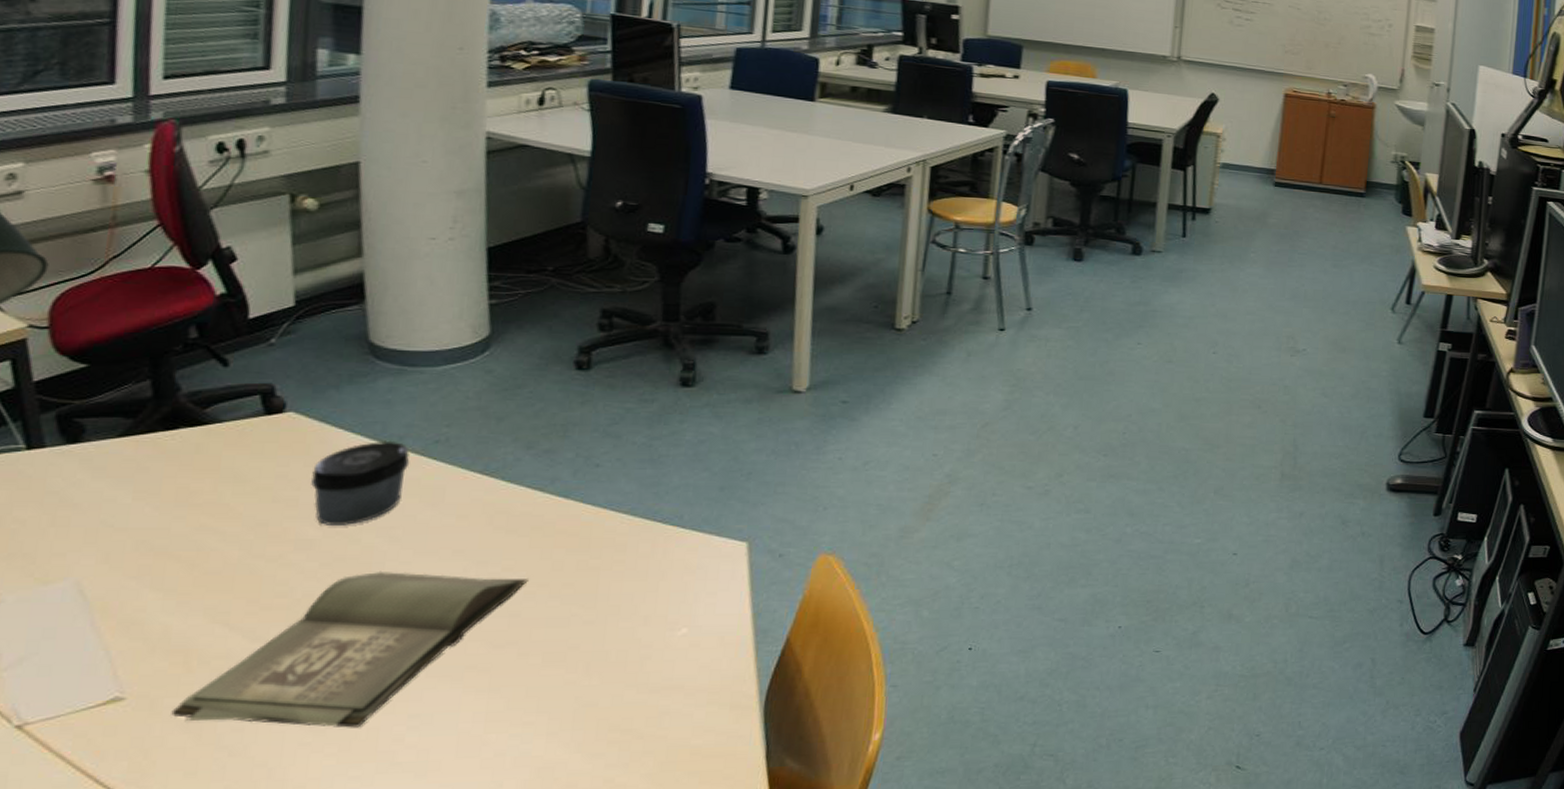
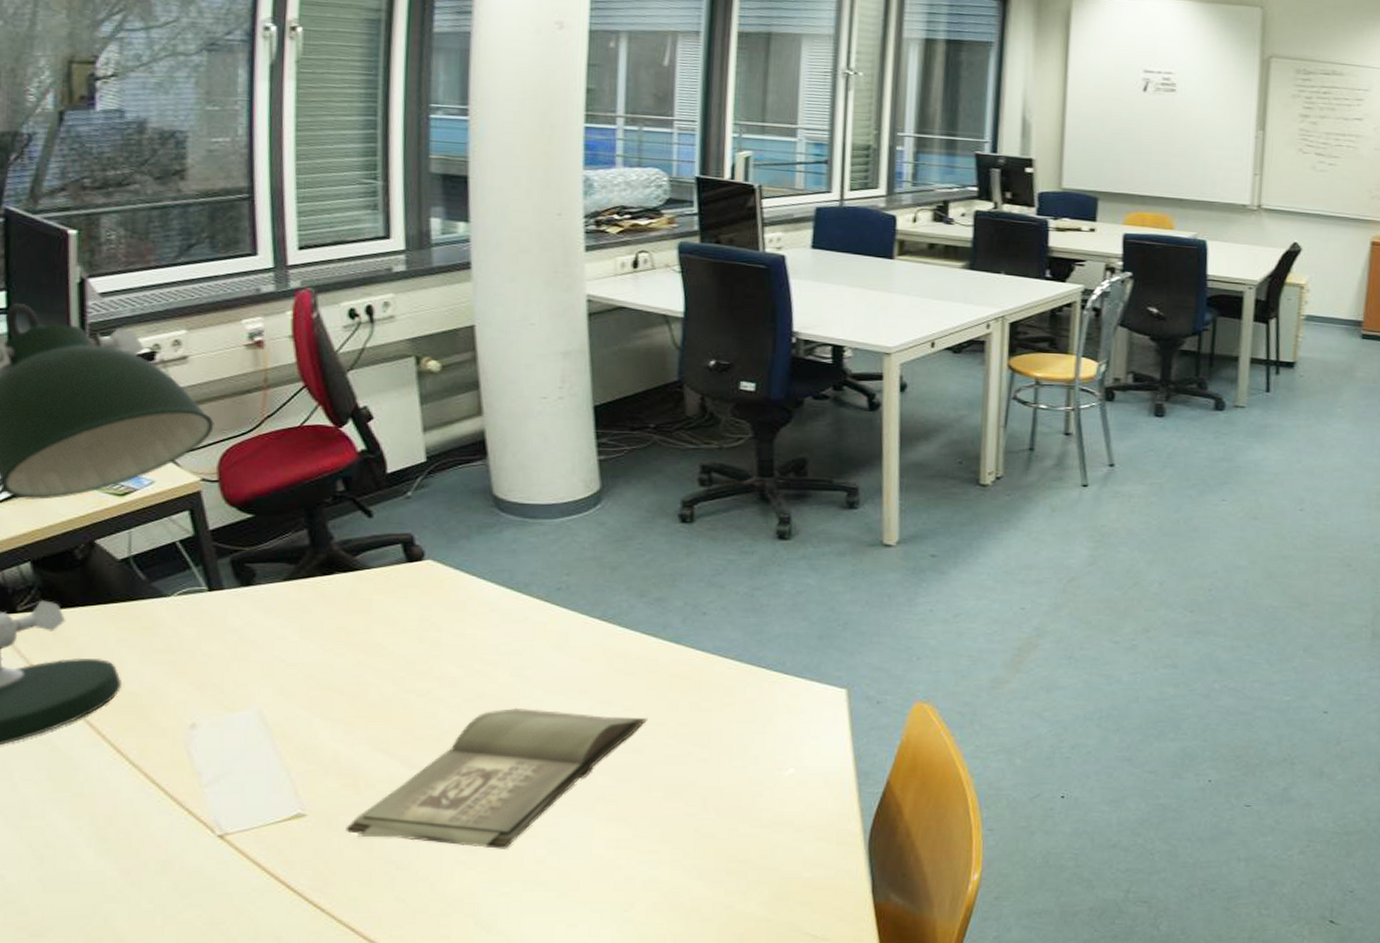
jar: present [311,440,410,525] -> none [451,587,536,665]

